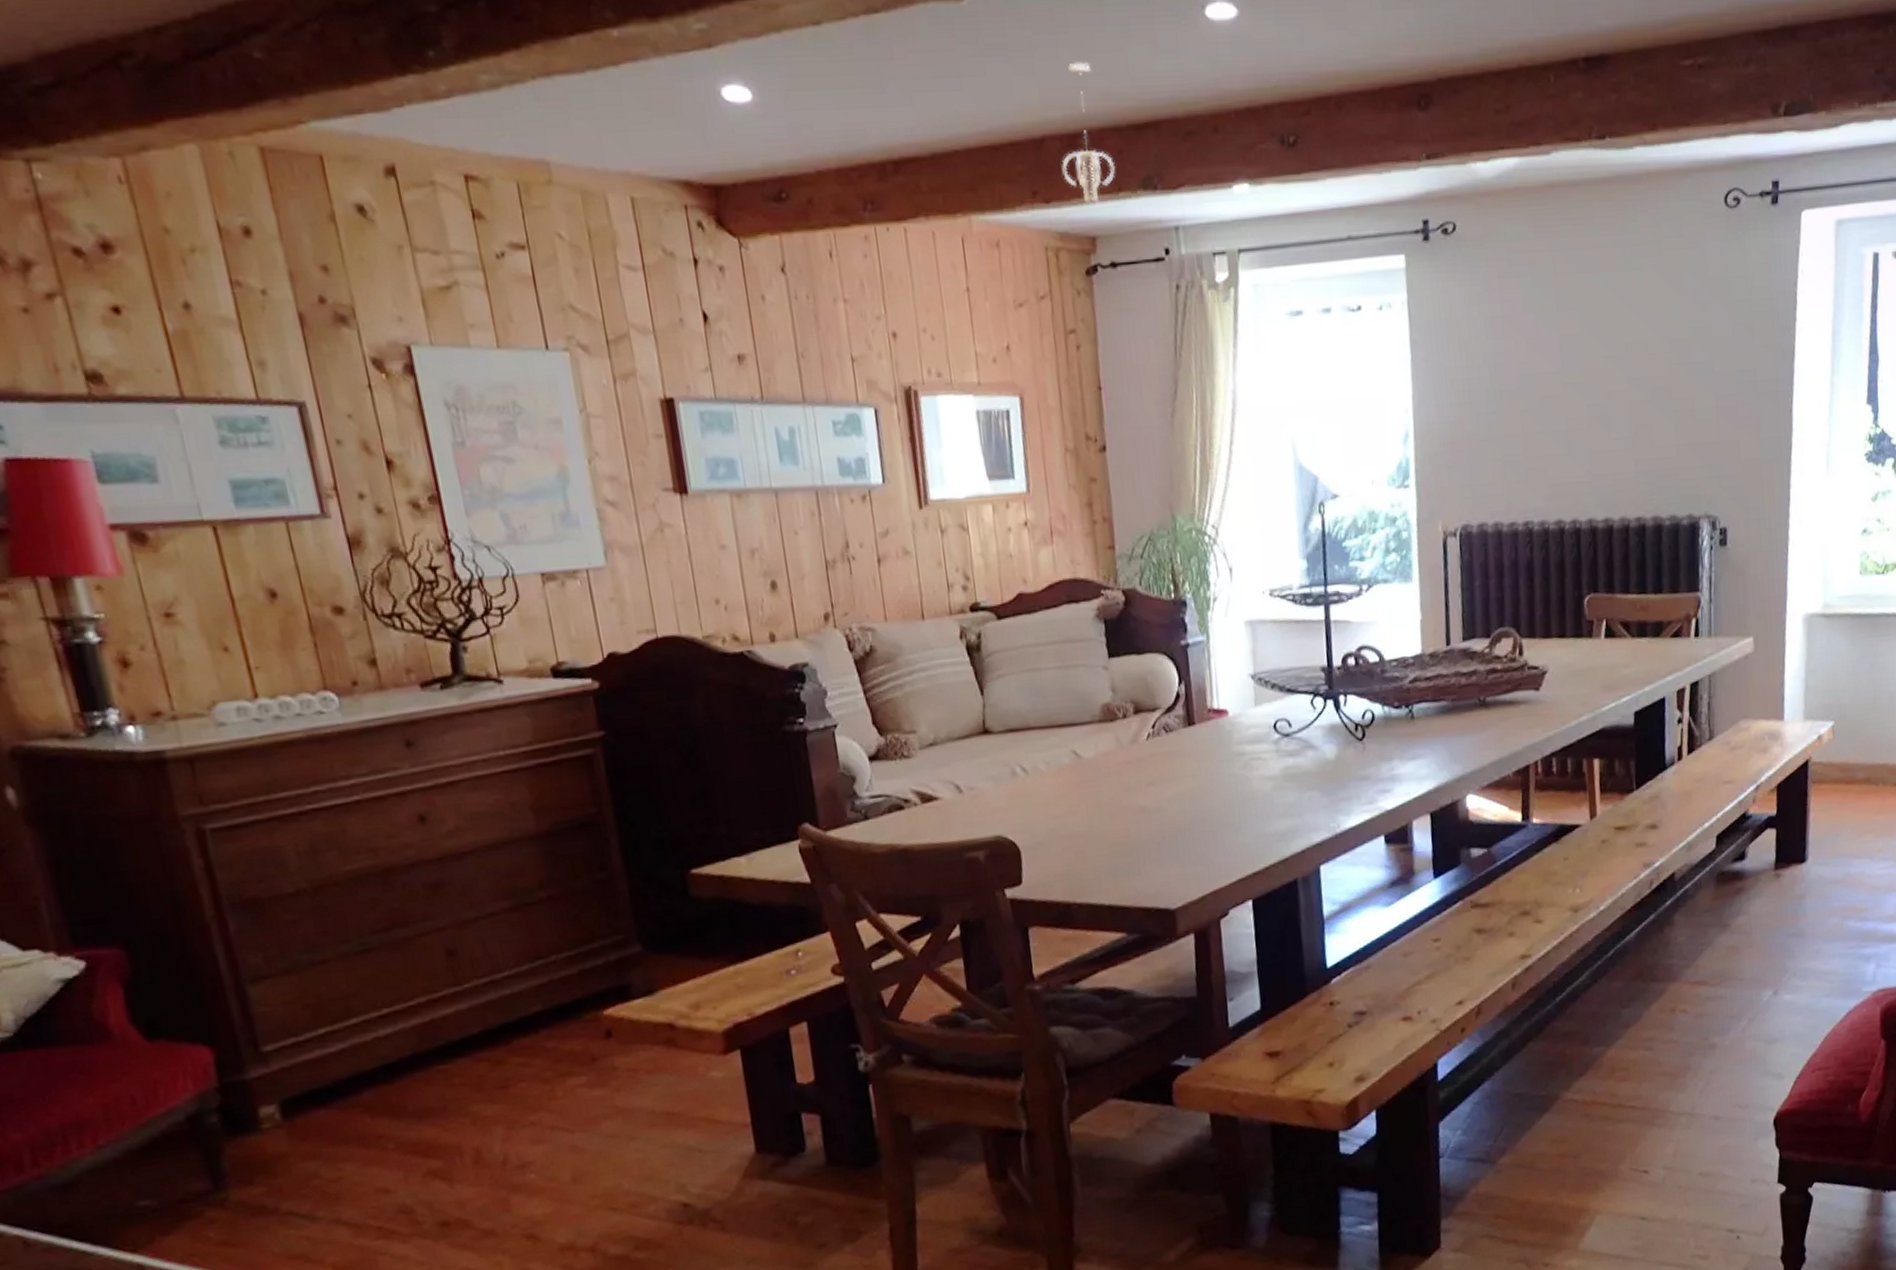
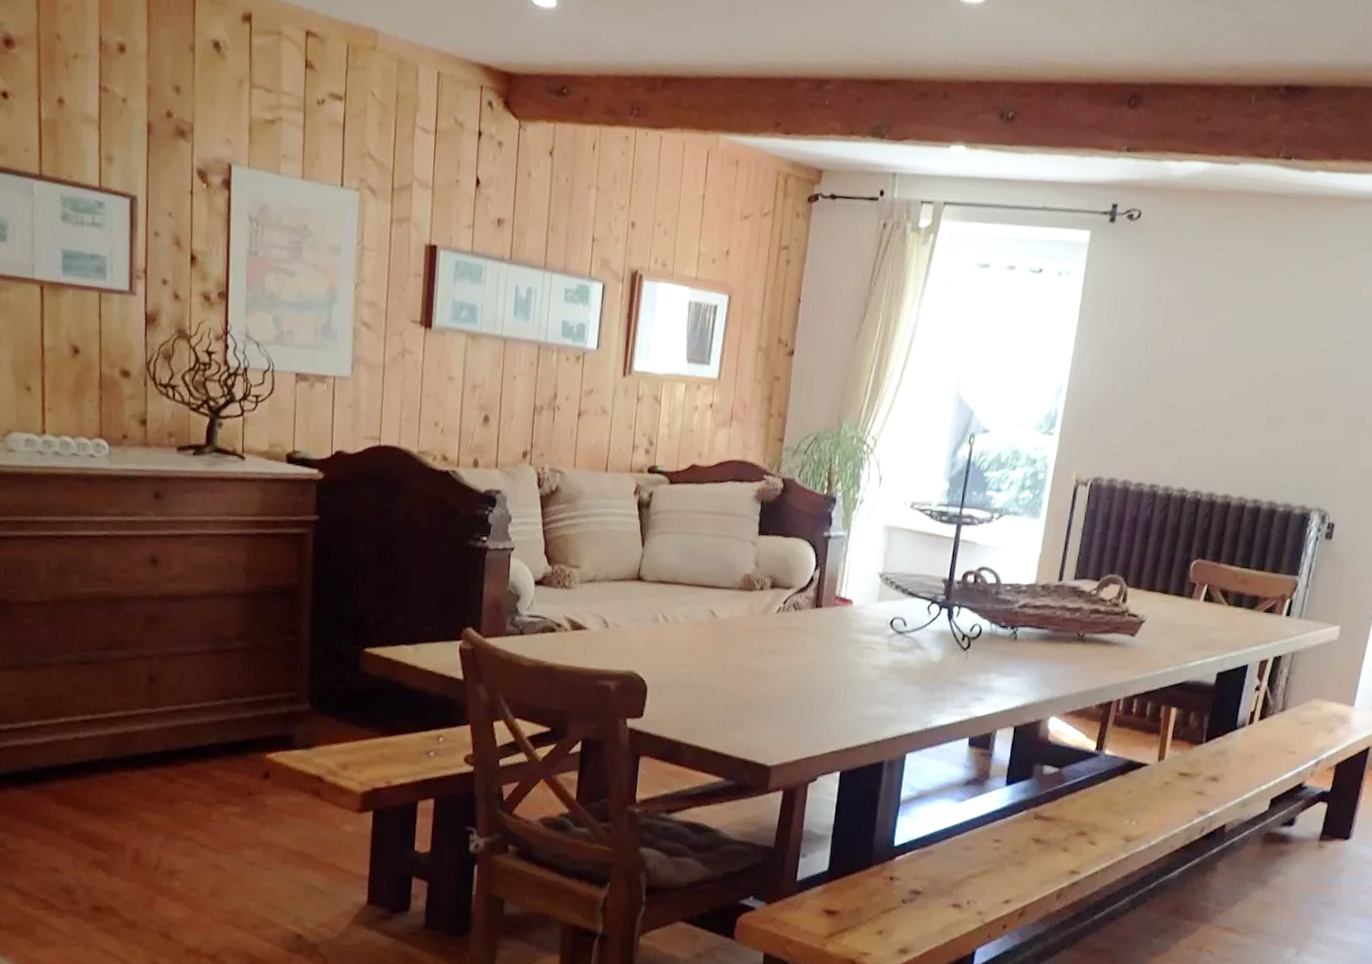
pendant light: present [1062,61,1115,203] -> none [805,18,852,141]

